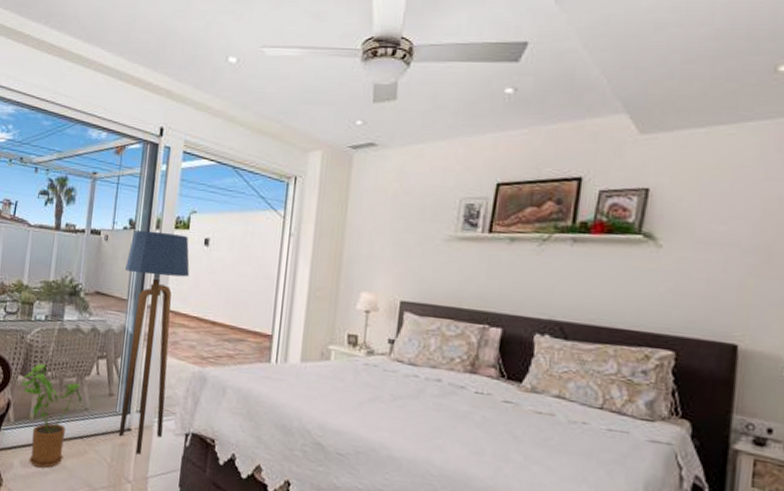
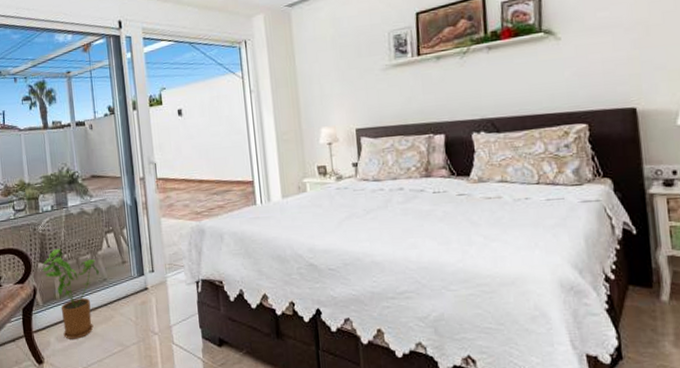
floor lamp: present [118,230,190,455] -> none [113,110,176,309]

